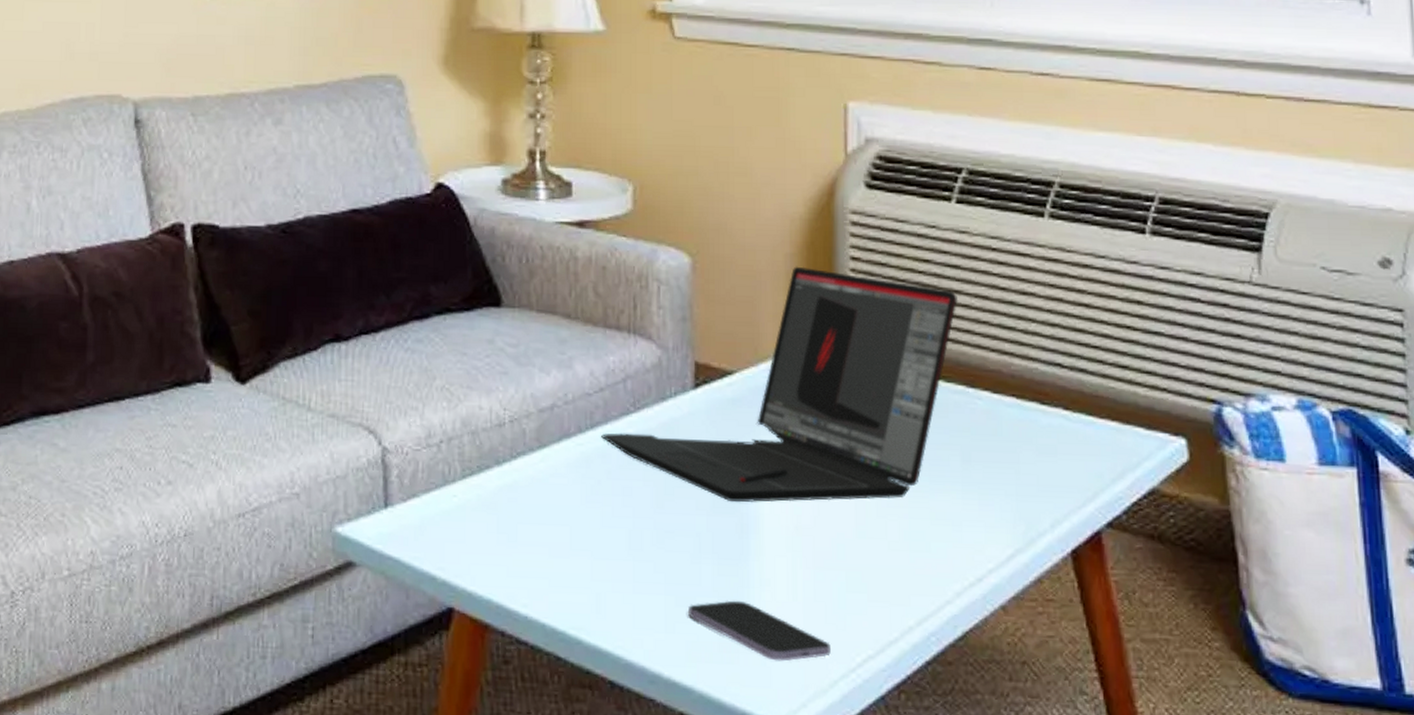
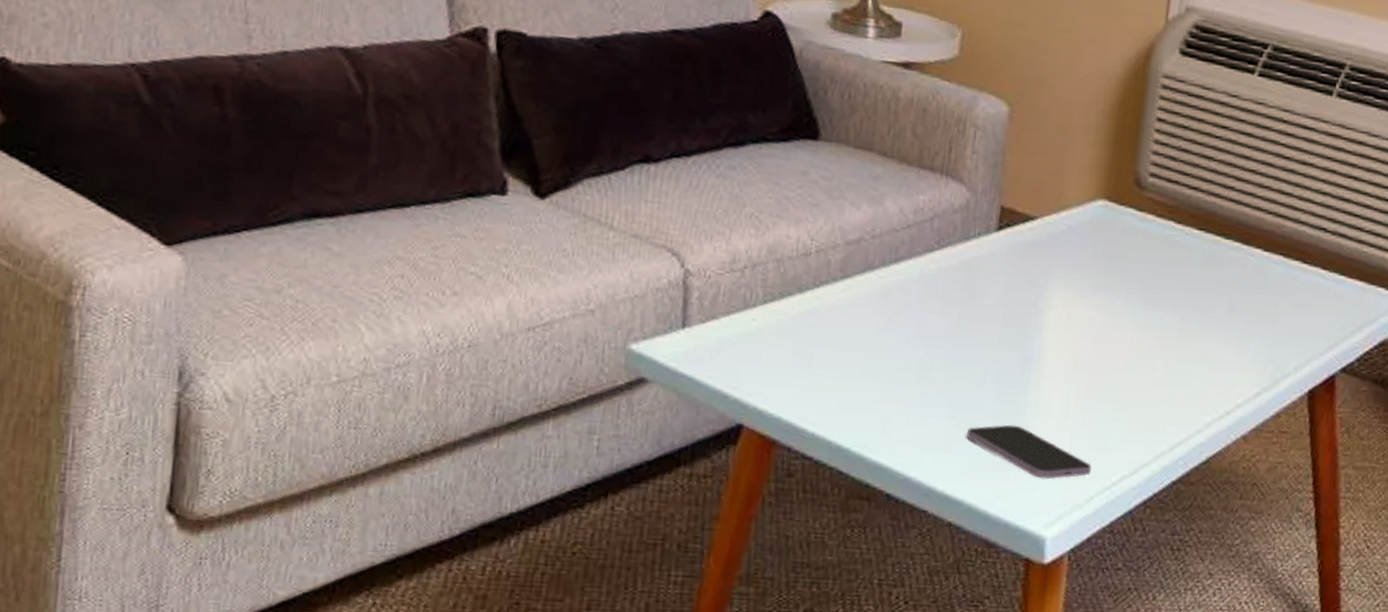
laptop: present [601,266,959,503] -> none [904,122,1247,340]

